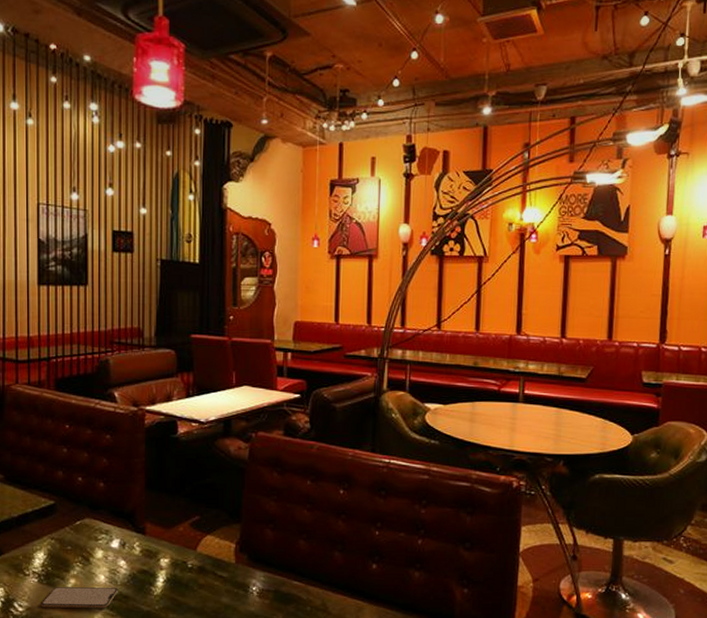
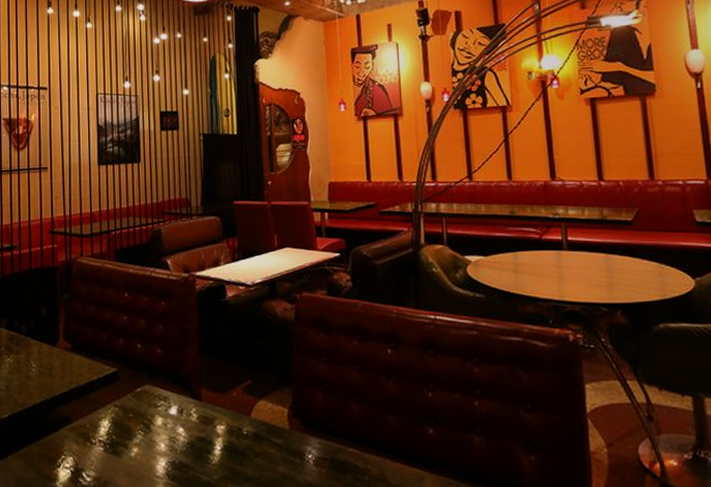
smartphone: present [40,587,118,608] -> none [106,456,178,478]

